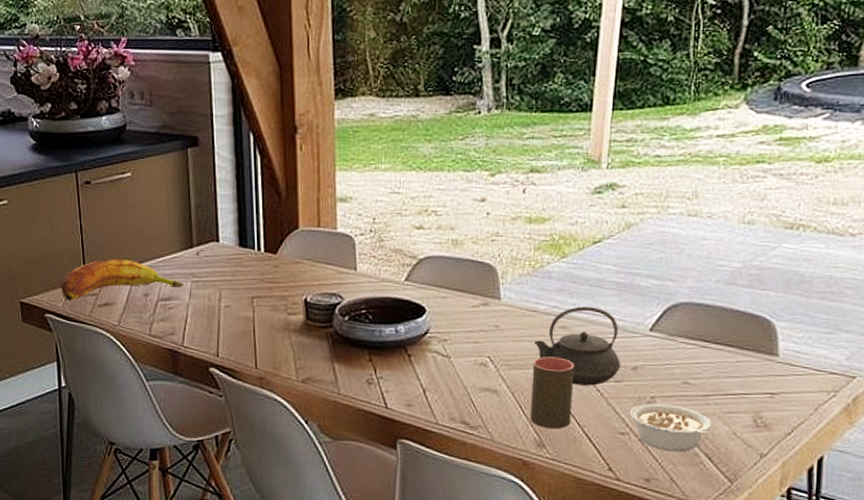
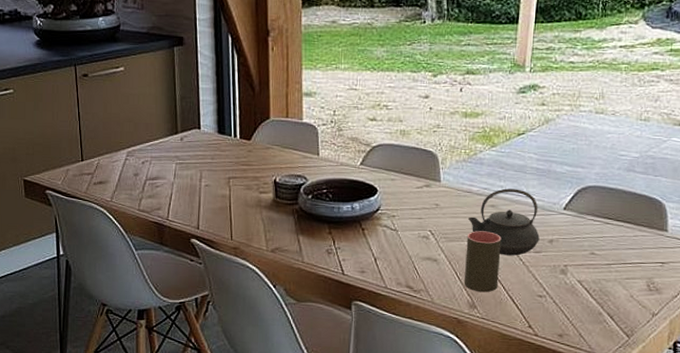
banana: present [60,259,184,301] -> none [59,143,169,180]
legume: present [629,403,712,452] -> none [546,271,614,312]

